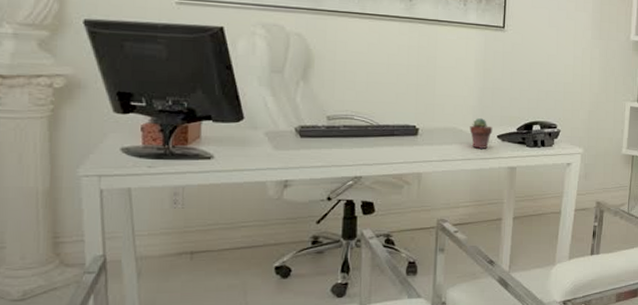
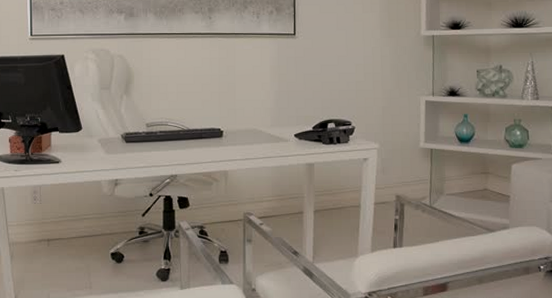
potted succulent: present [469,118,493,149] -> none [268,119,290,147]

